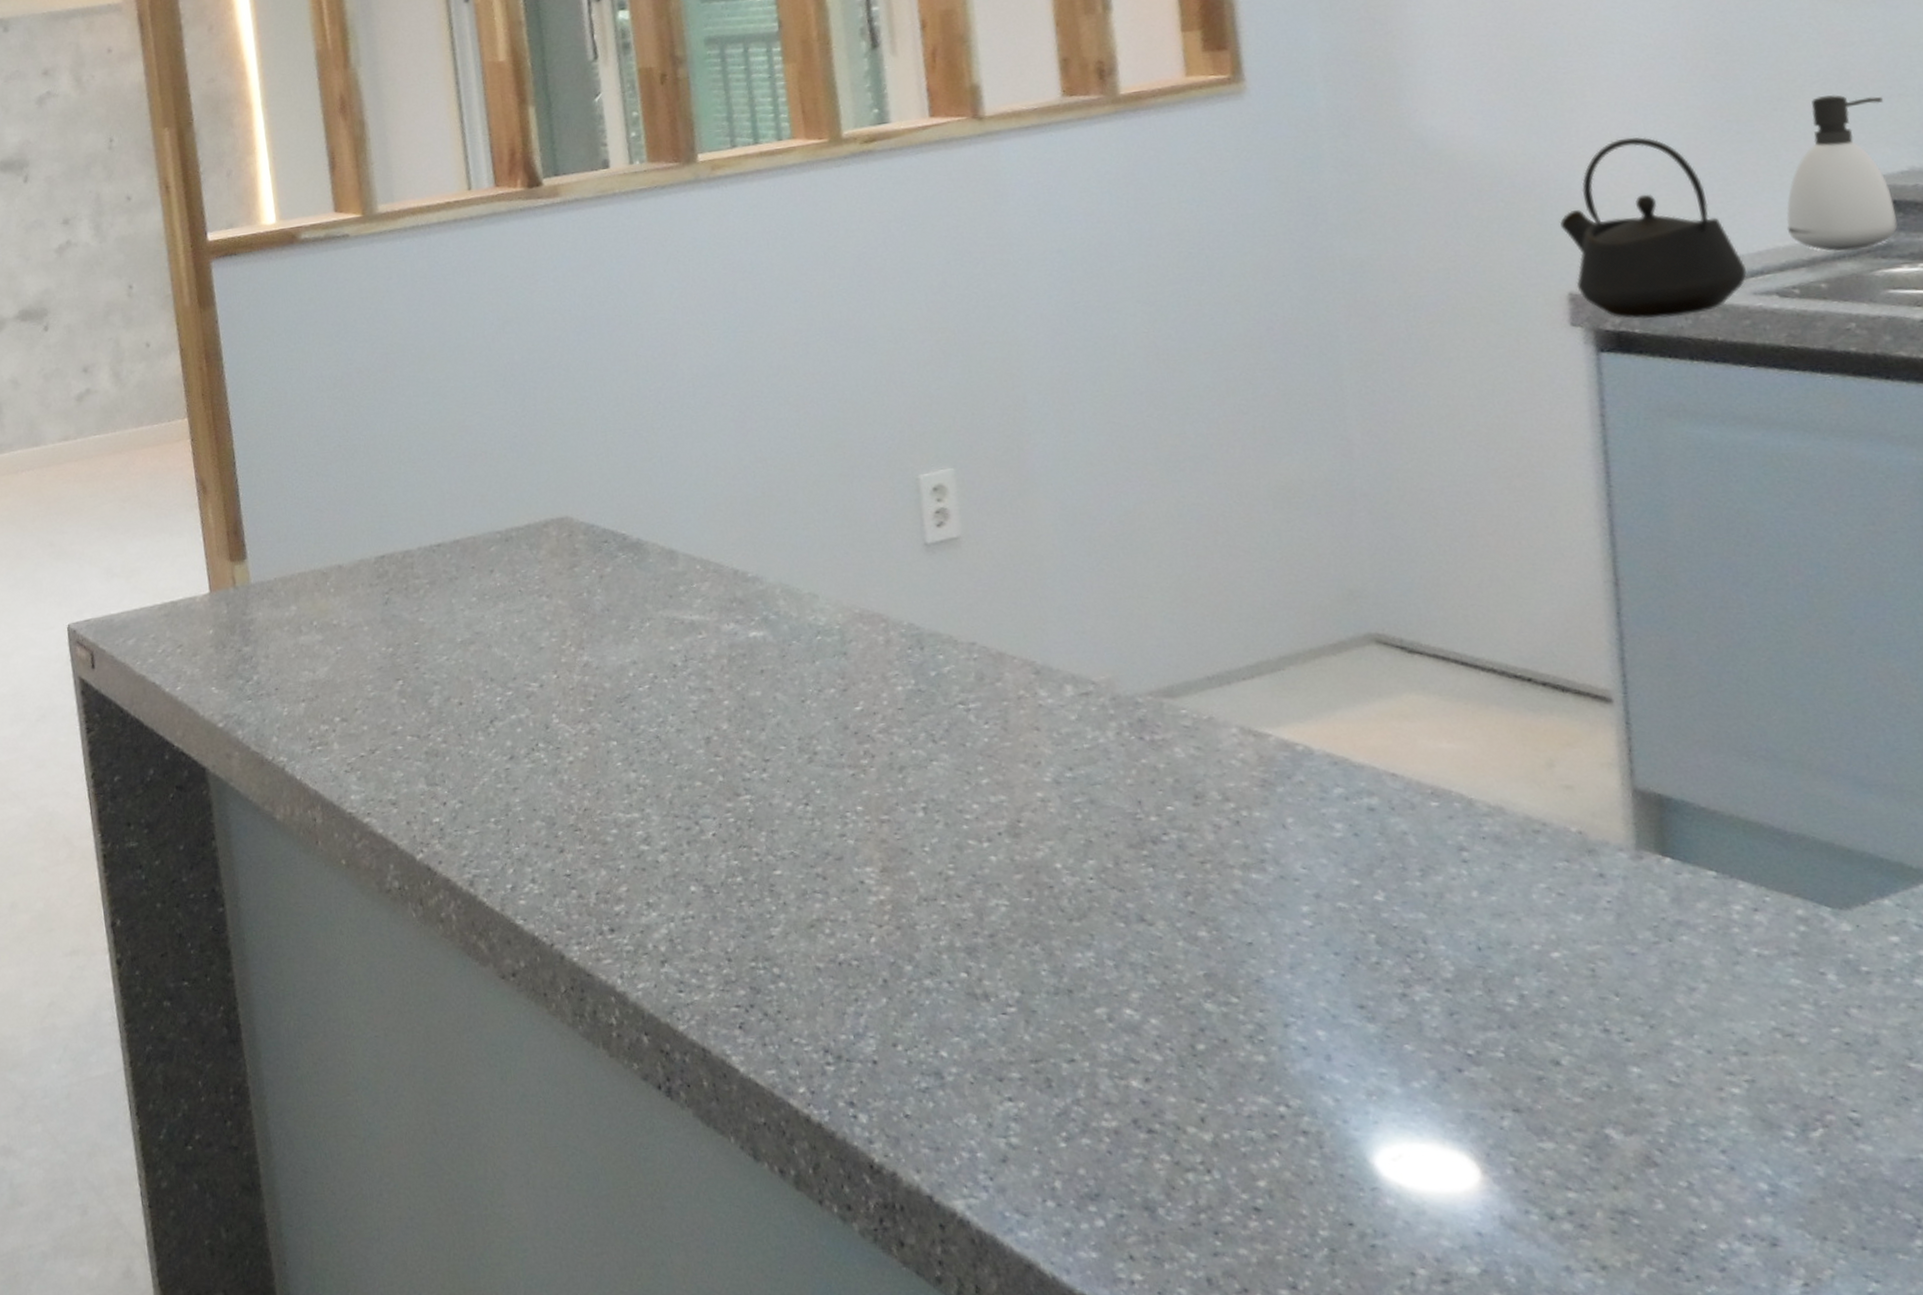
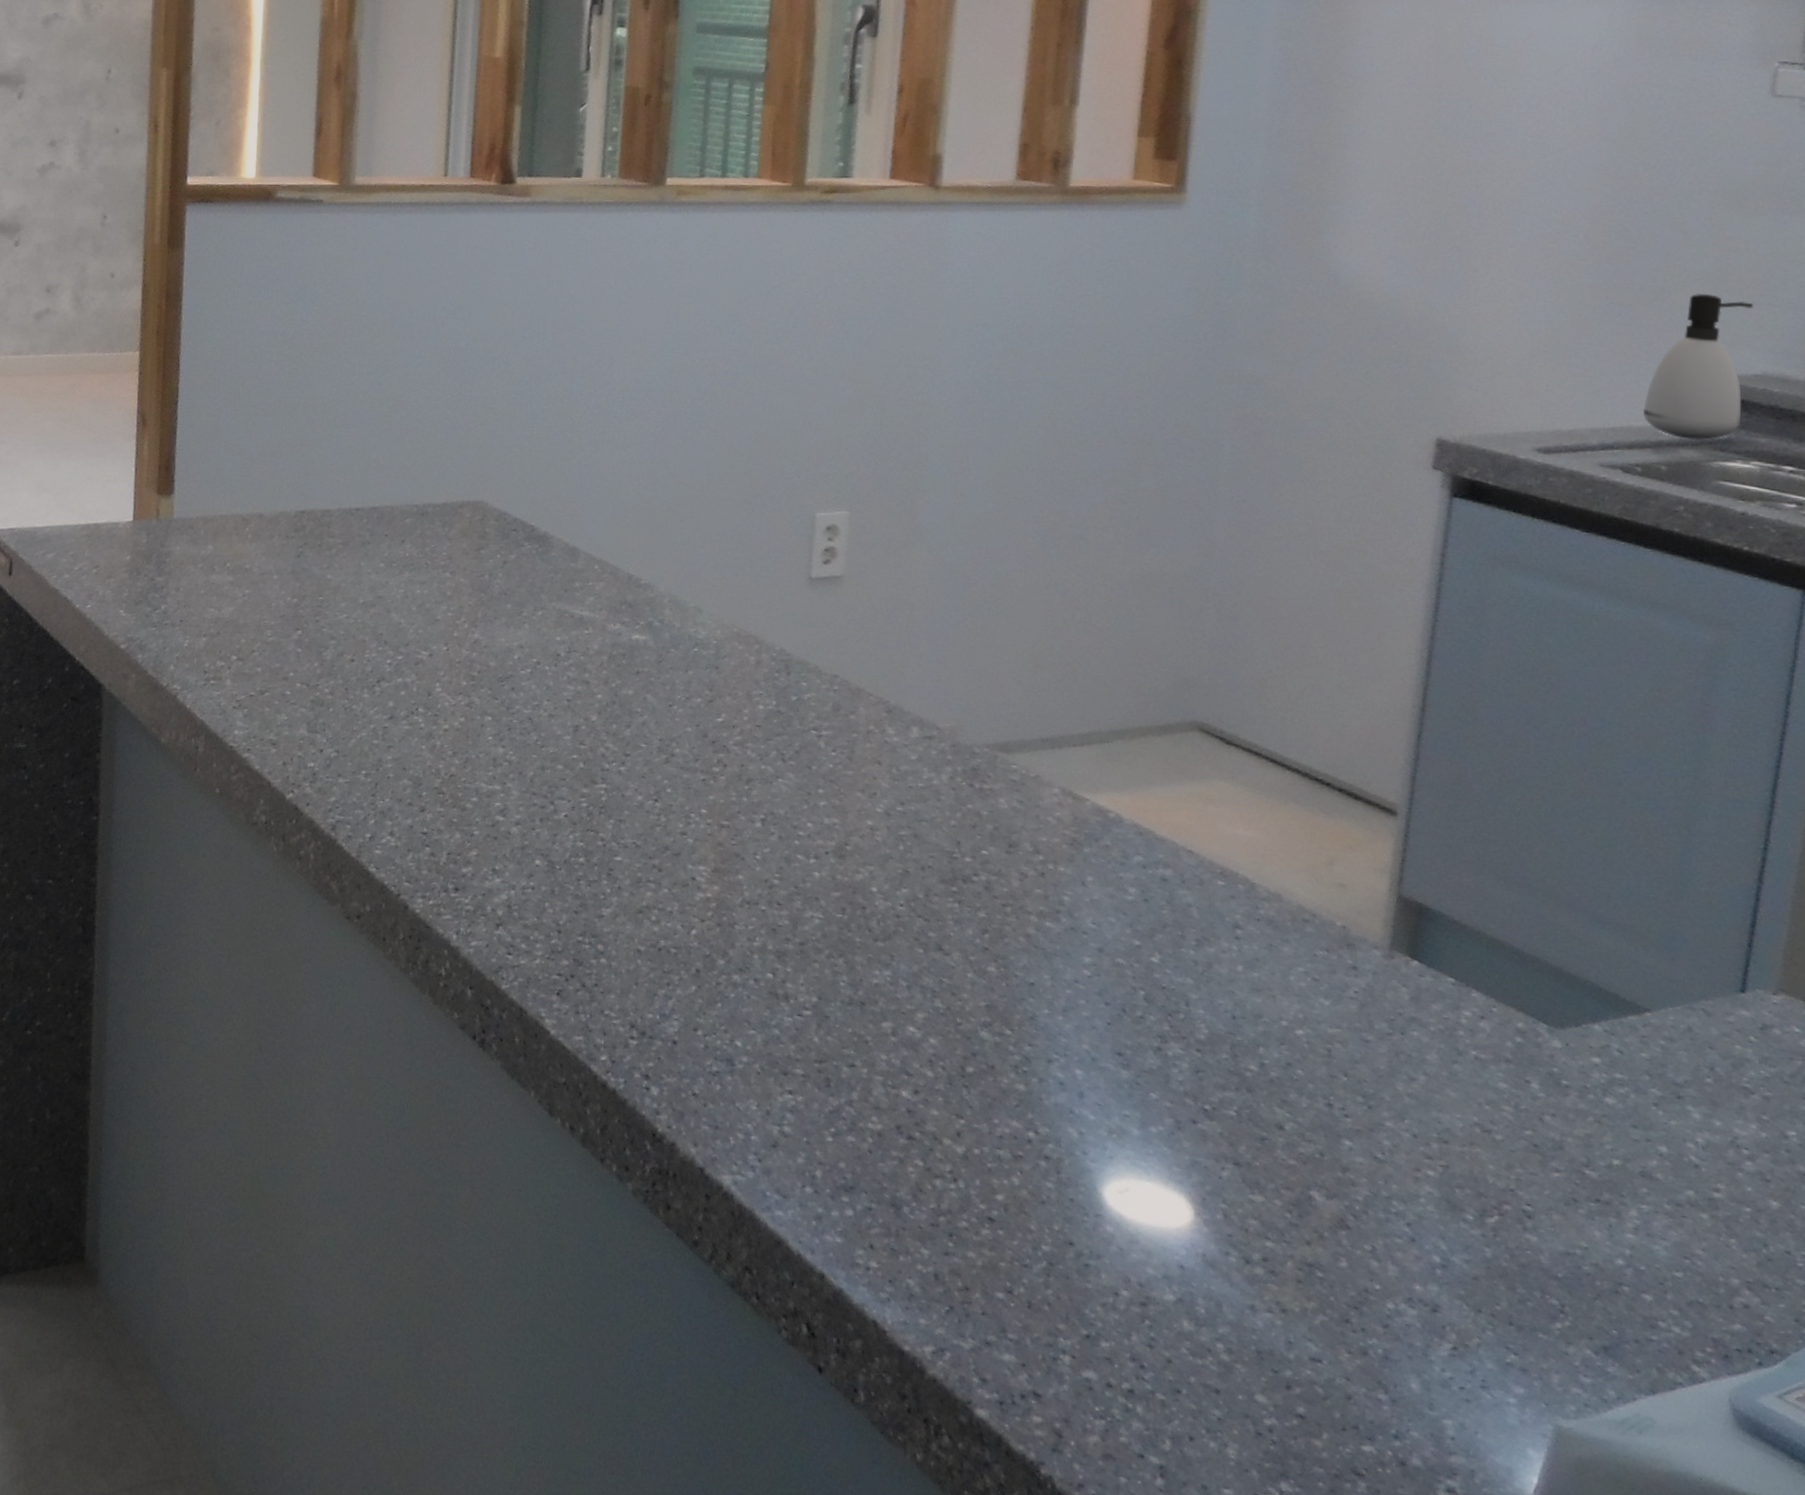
kettle: present [1560,136,1747,320] -> none [1442,303,1599,476]

